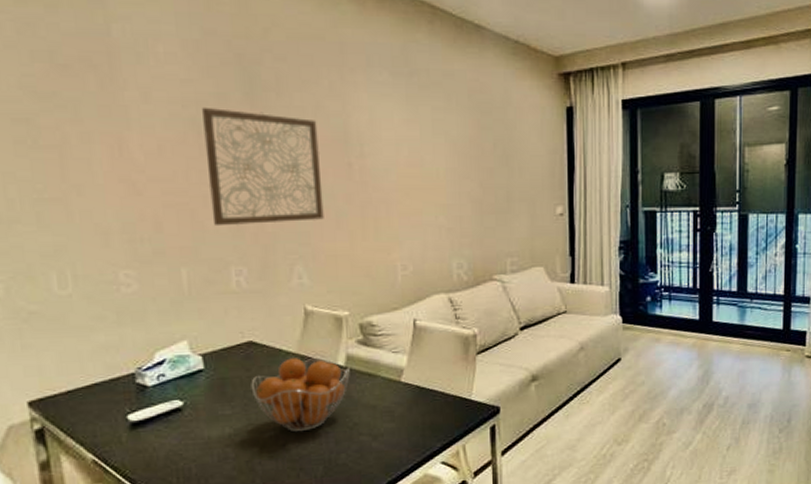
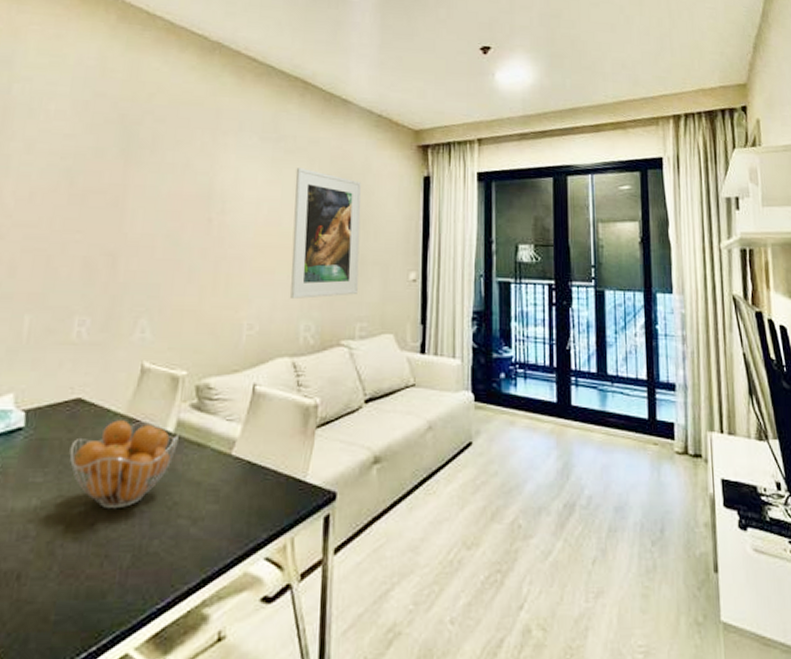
wall art: present [202,107,324,227] -> none [67,159,185,274]
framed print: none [432,104,506,240] -> present [290,168,361,300]

